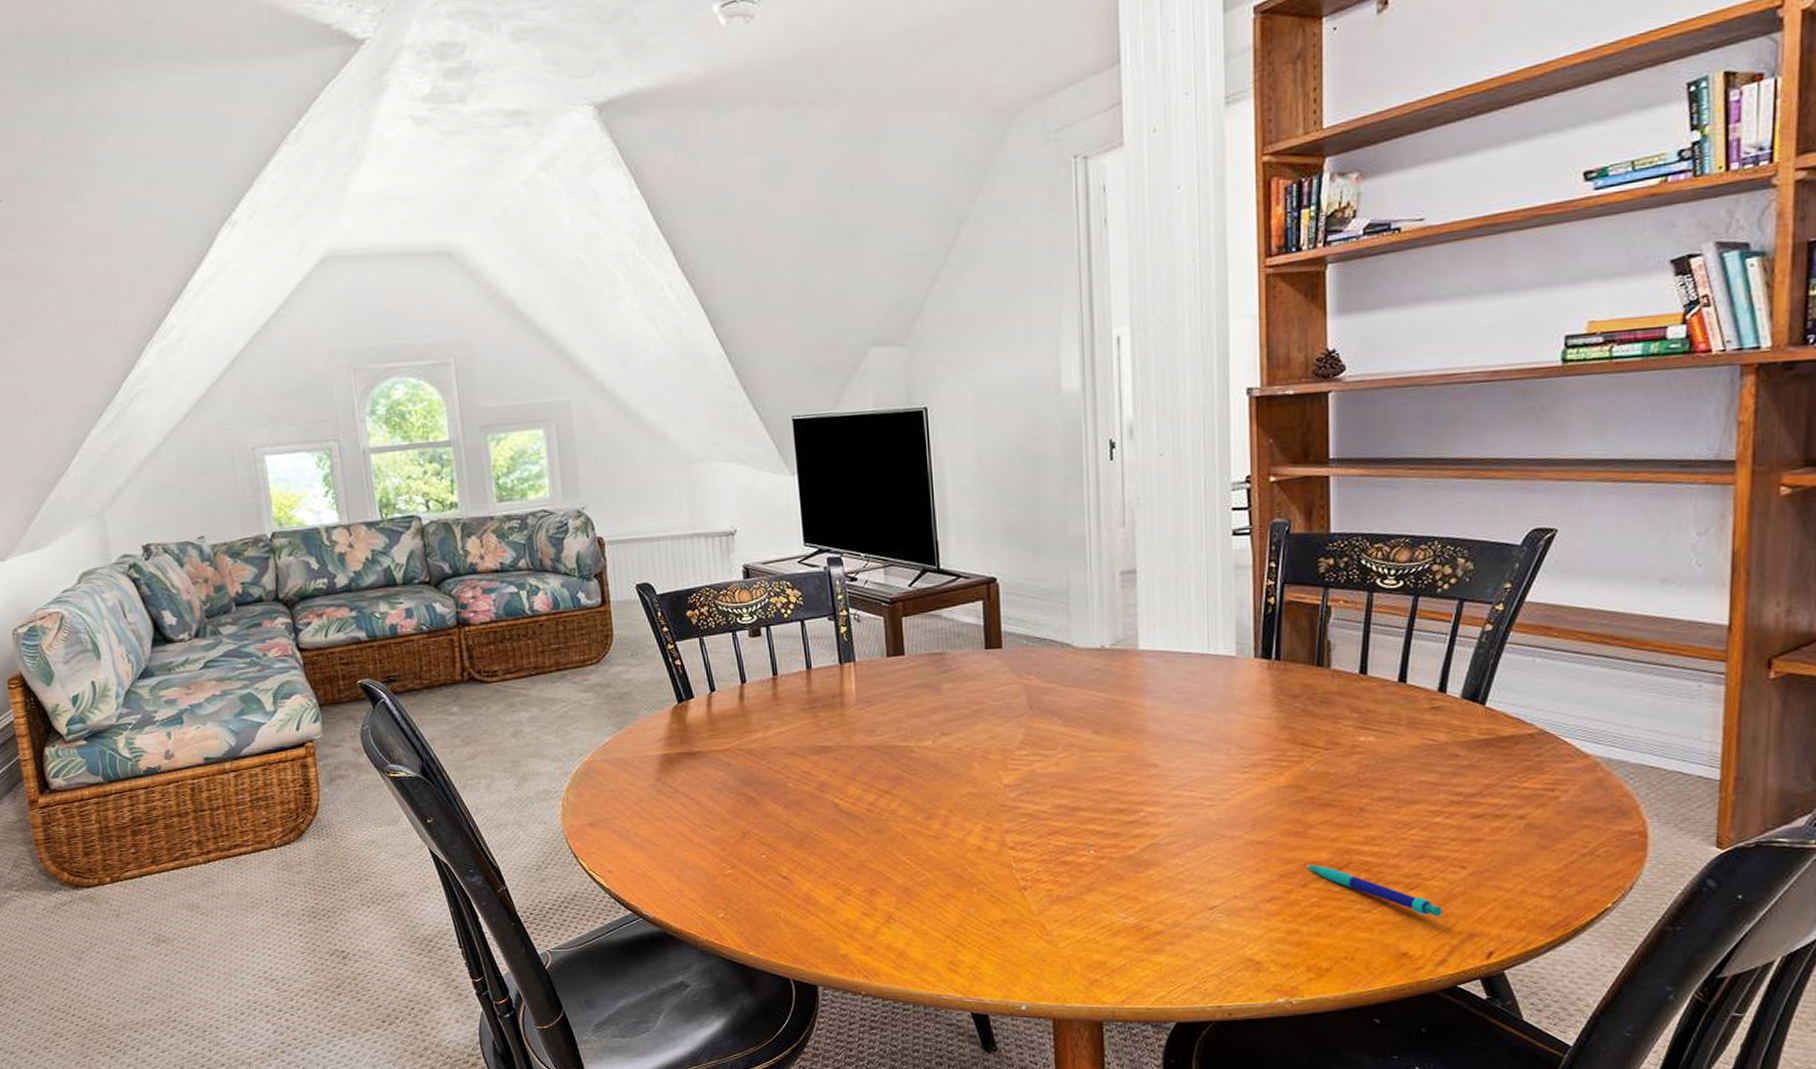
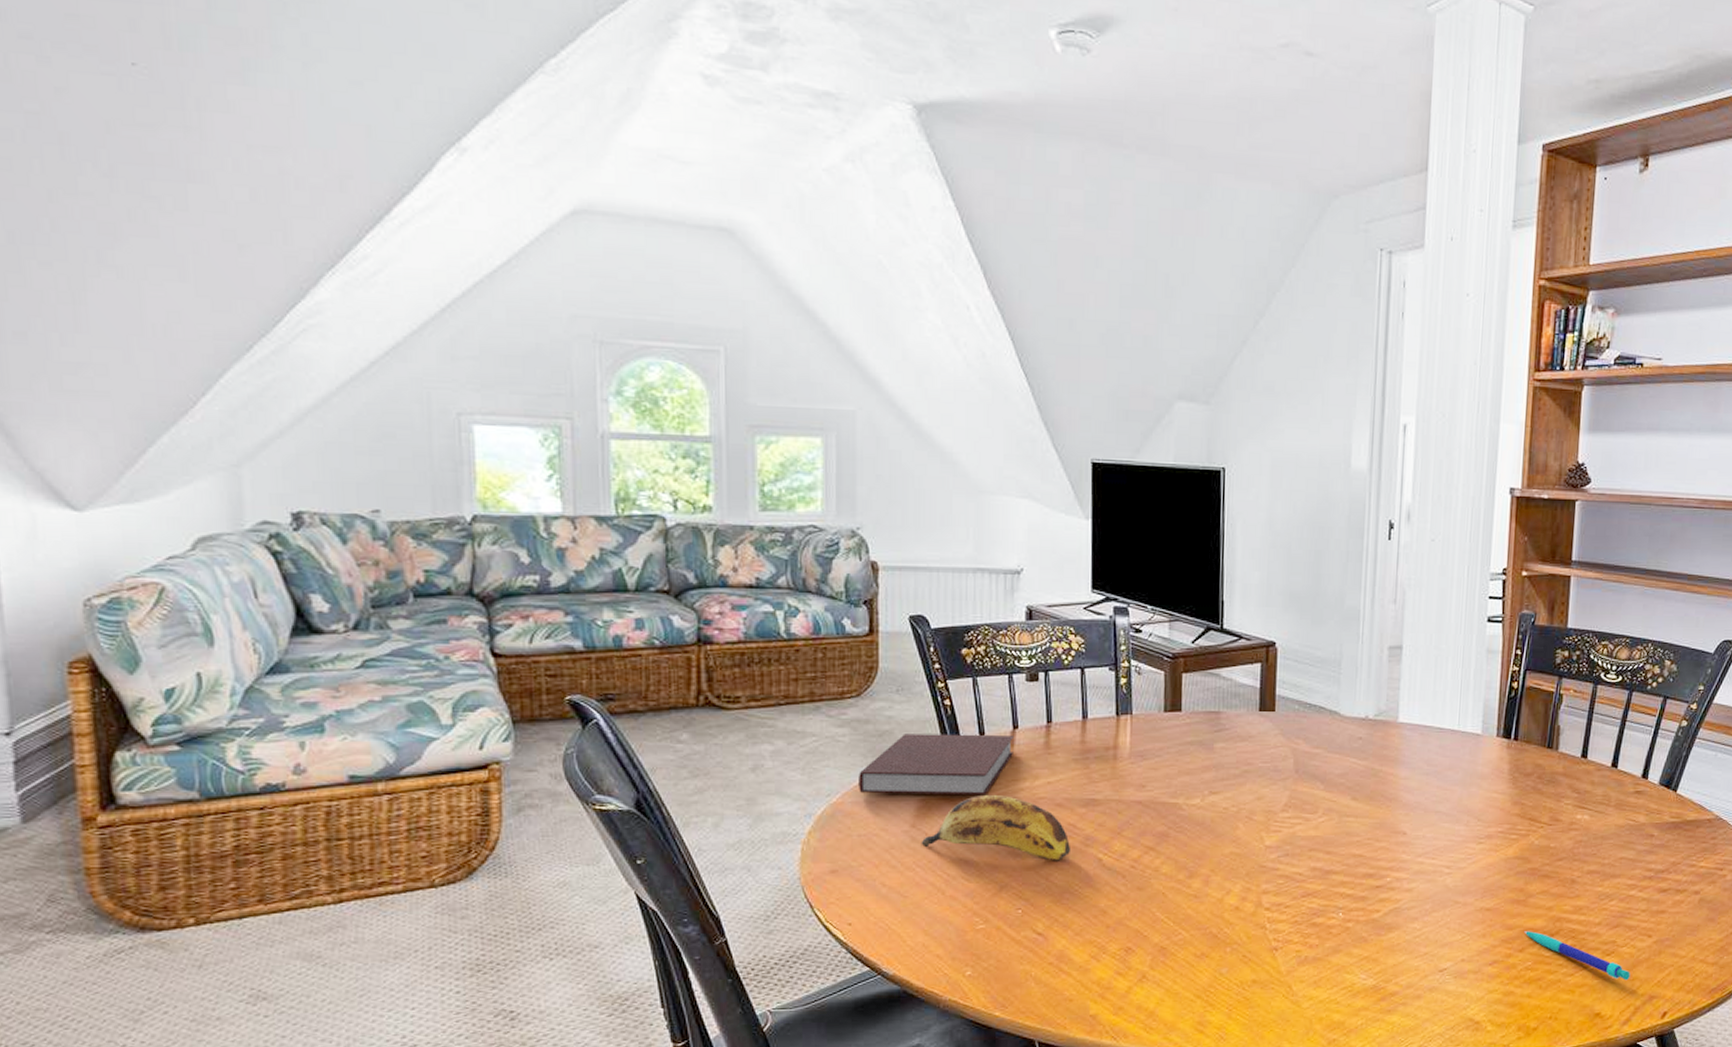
notebook: none [605,690,744,751] -> present [859,734,1013,796]
banana: none [666,746,808,808] -> present [921,794,1071,861]

